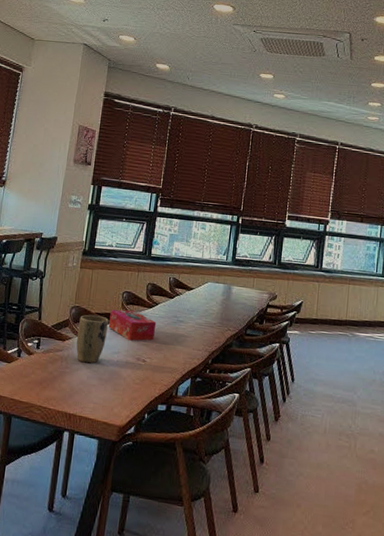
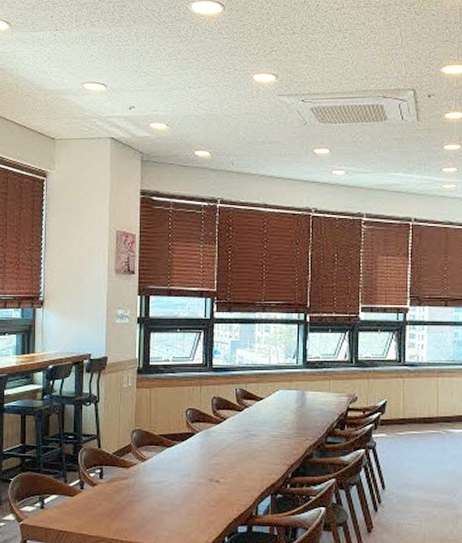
plant pot: present [76,314,108,364] -> none [141,437,174,489]
tissue box: present [109,309,157,341] -> none [175,427,227,461]

